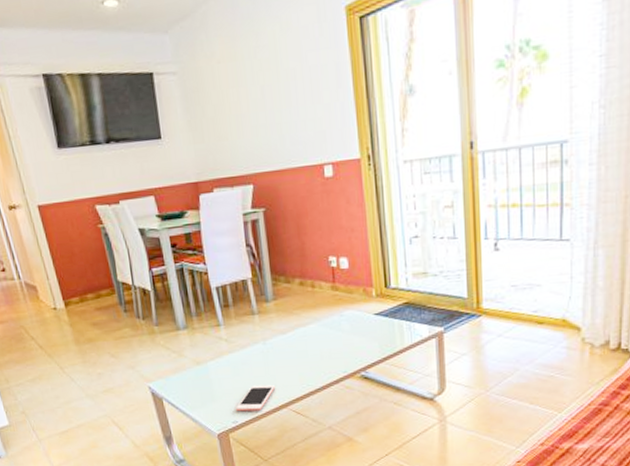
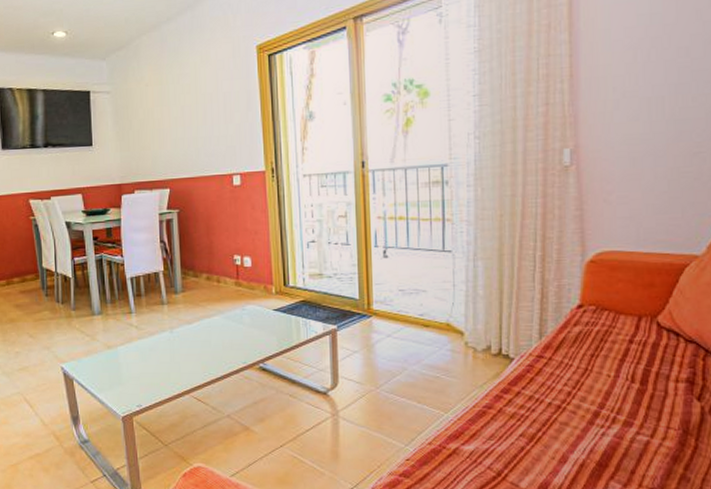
cell phone: present [236,384,276,412] -> none [141,371,180,396]

